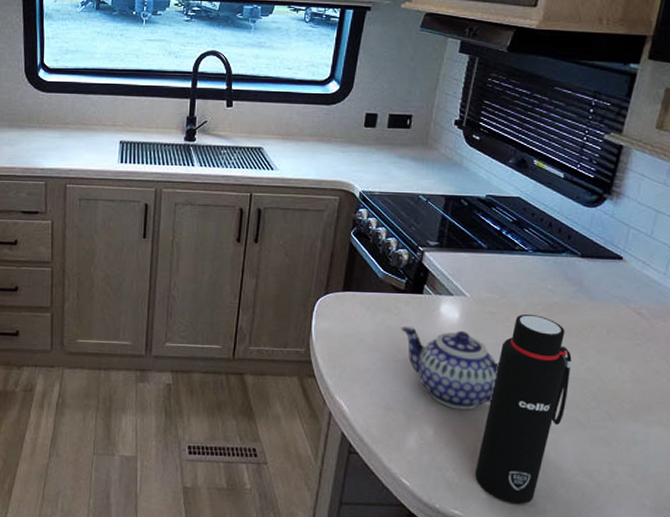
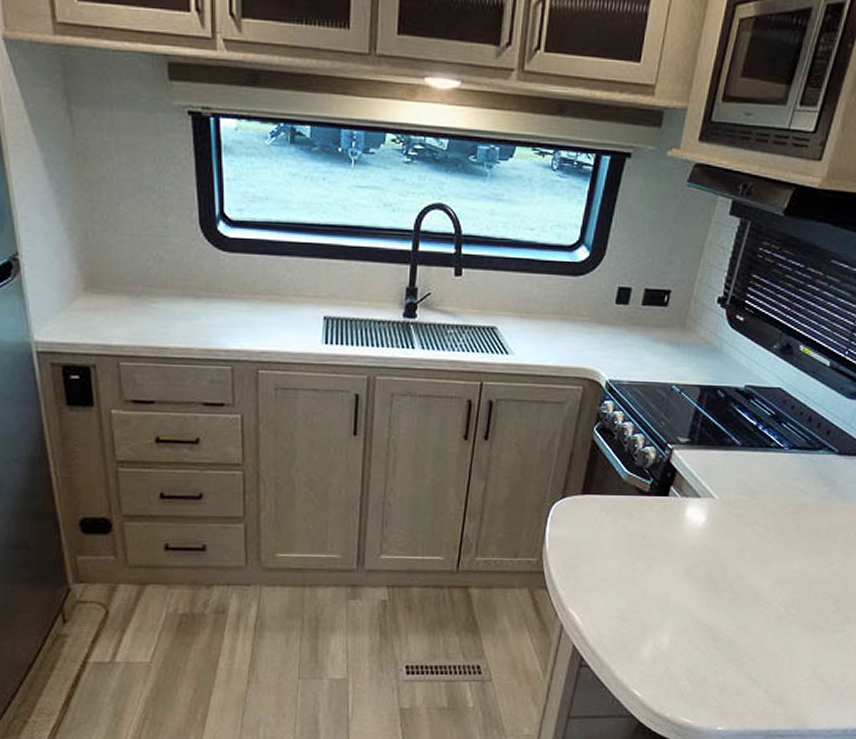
teapot: present [401,325,499,410] -> none [643,531,742,618]
water bottle: present [475,314,572,505] -> none [708,517,817,710]

